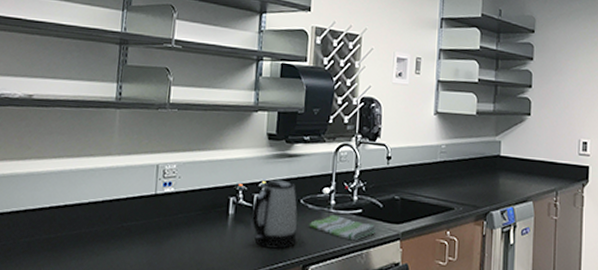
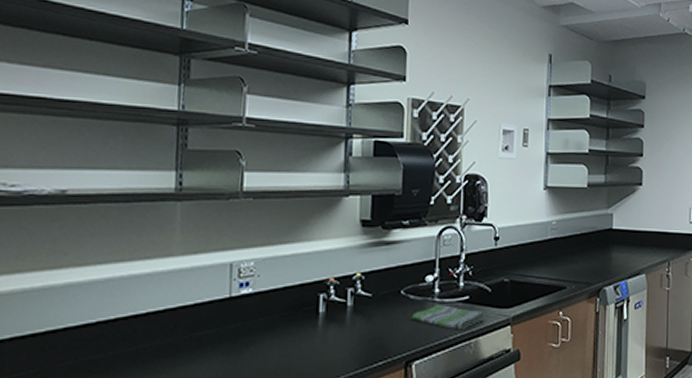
kettle: present [251,180,298,249] -> none [345,271,398,347]

